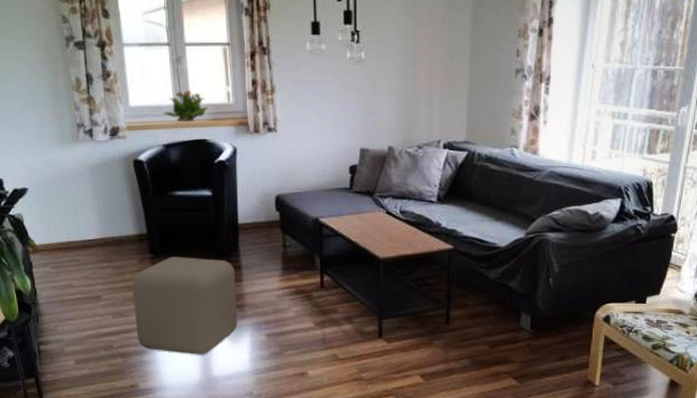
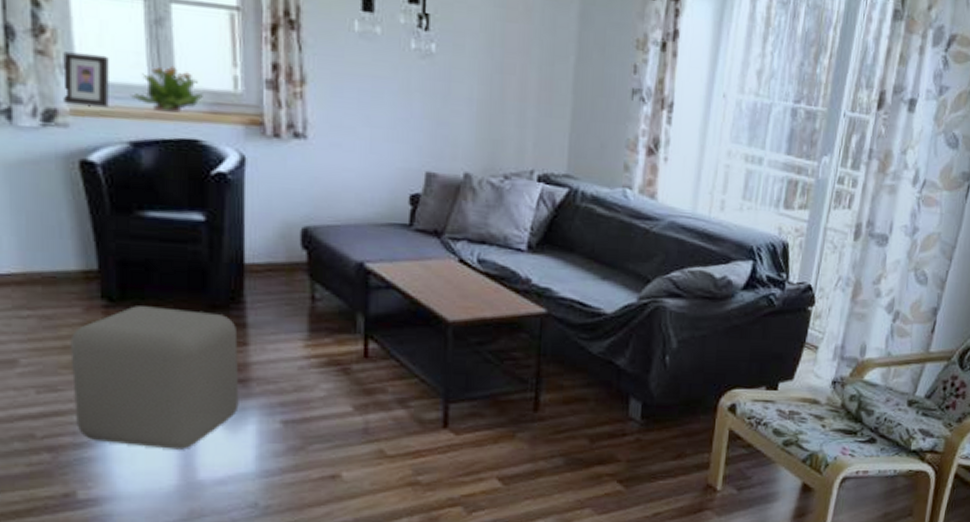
picture frame: none [121,87,150,123] -> present [63,51,109,108]

